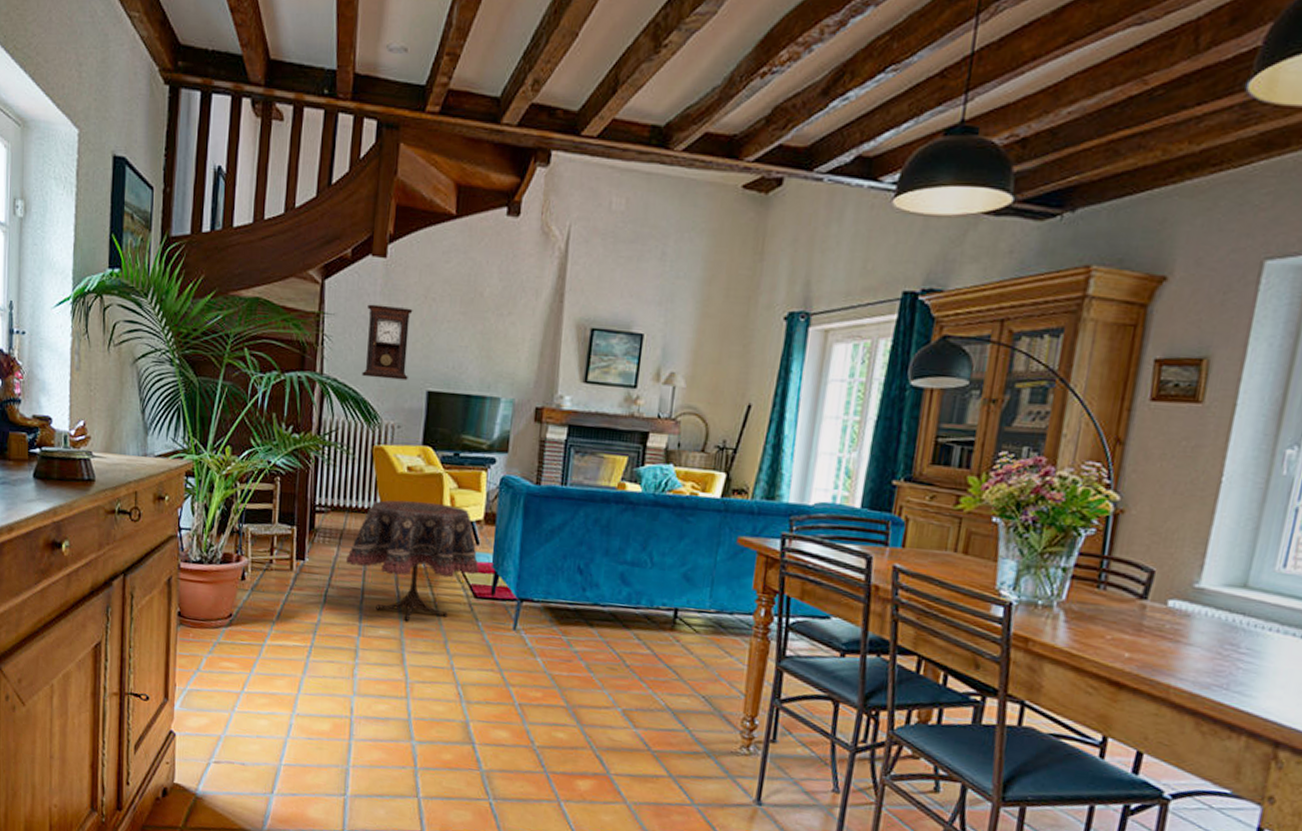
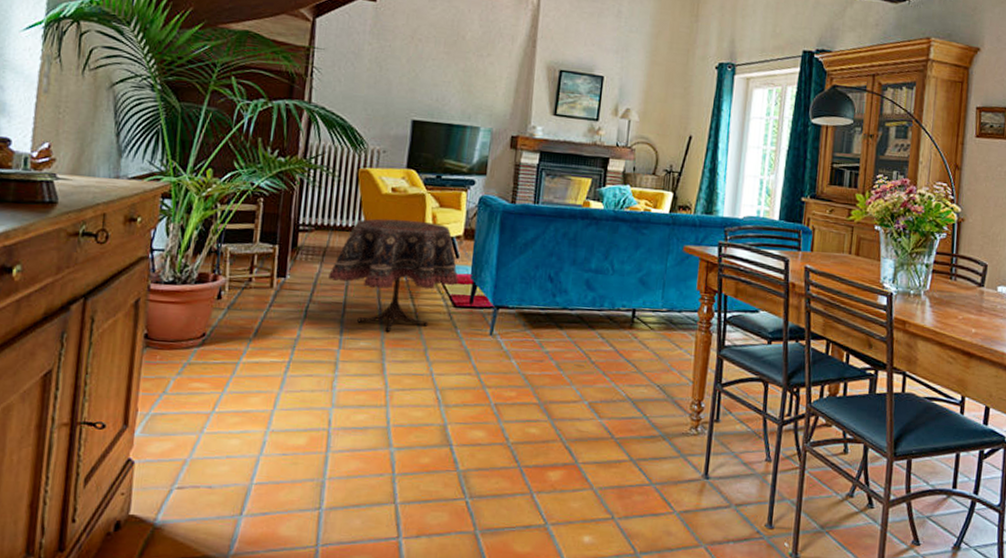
pendulum clock: present [362,304,413,381] -> none [349,41,400,110]

